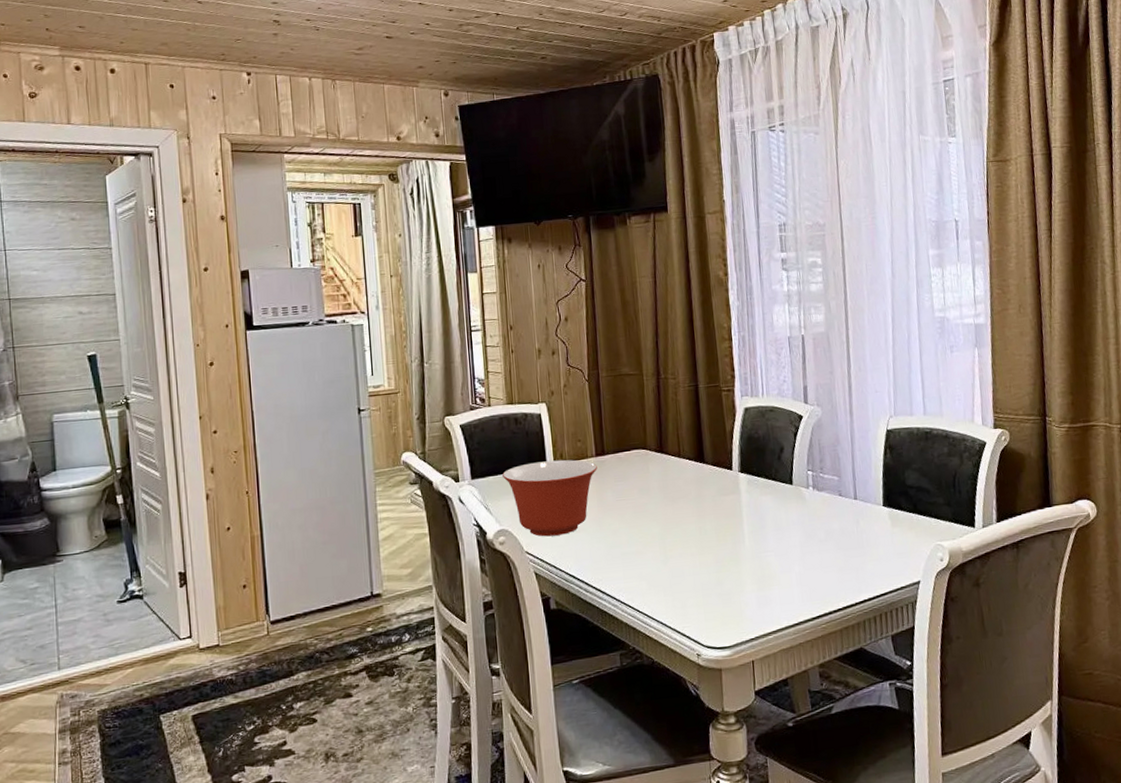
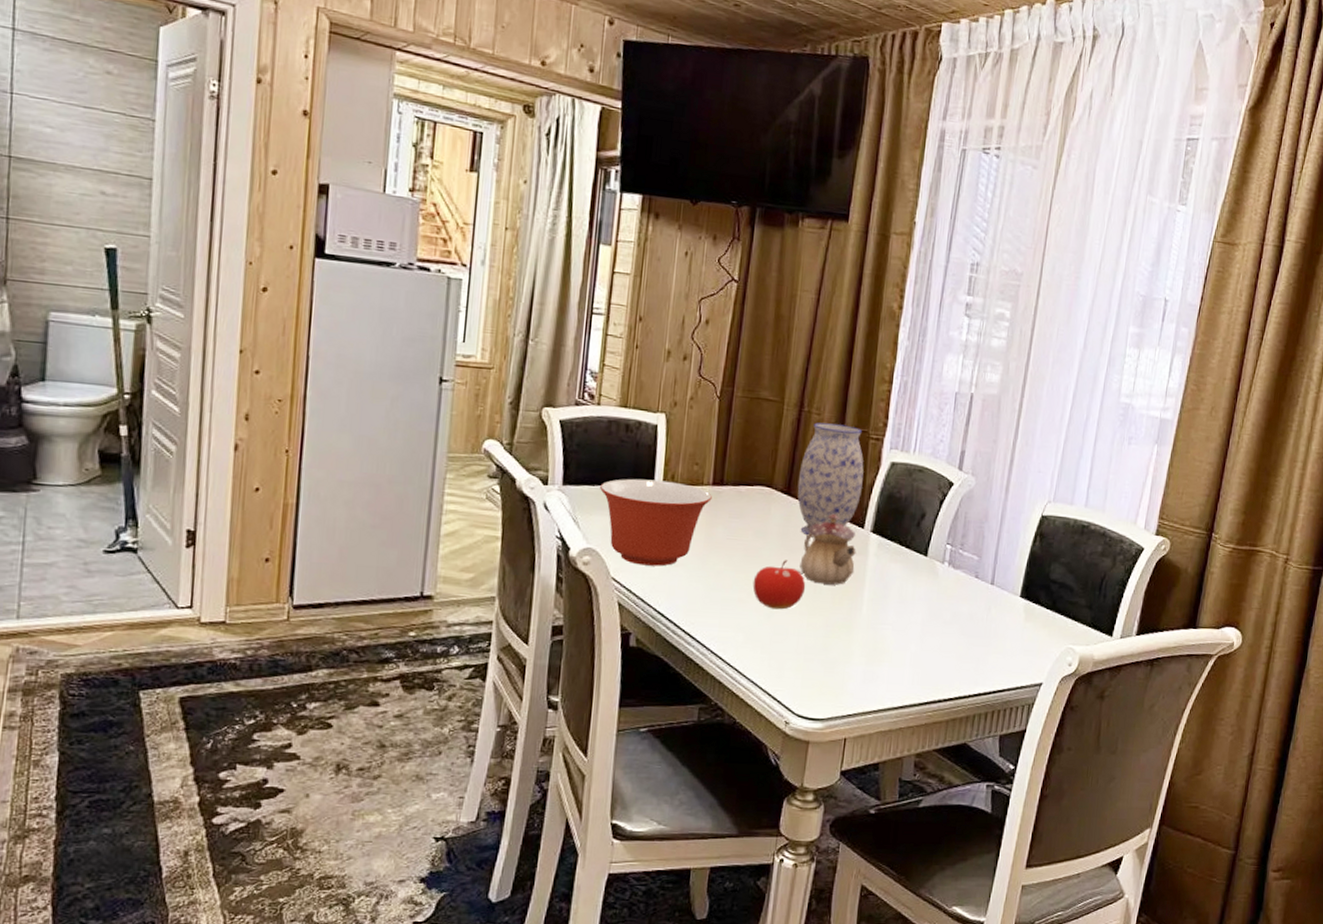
fruit: none [645,510,692,556] -> present [752,560,806,610]
vase: none [667,383,724,485] -> present [797,422,864,536]
teapot: none [683,461,732,526] -> present [799,513,856,585]

